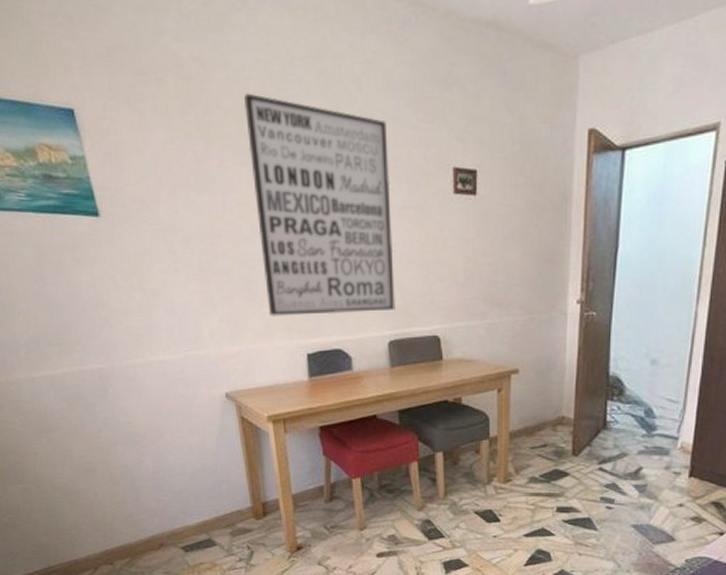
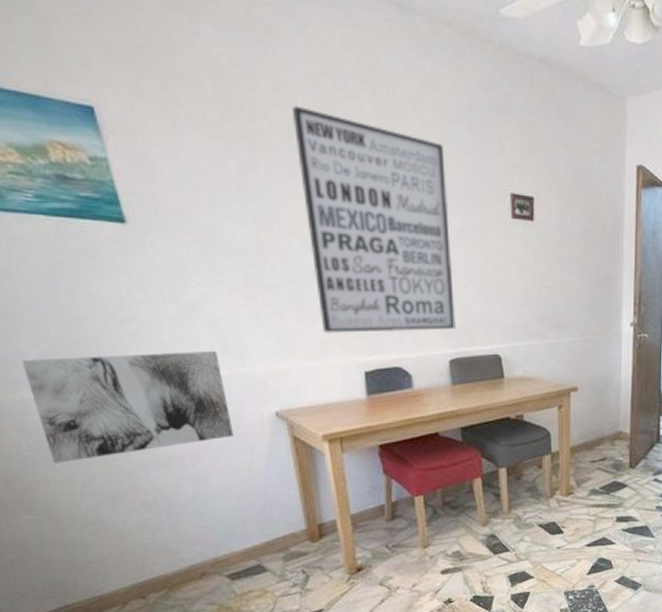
wall art: none [15,335,188,438] -> present [21,351,233,463]

